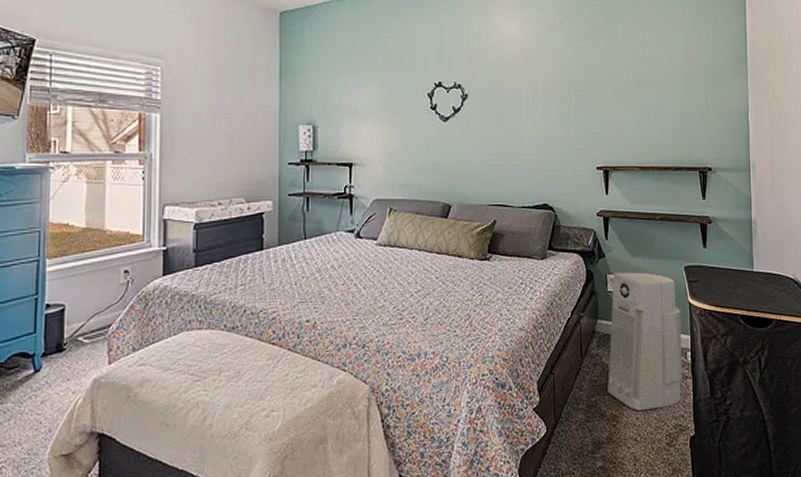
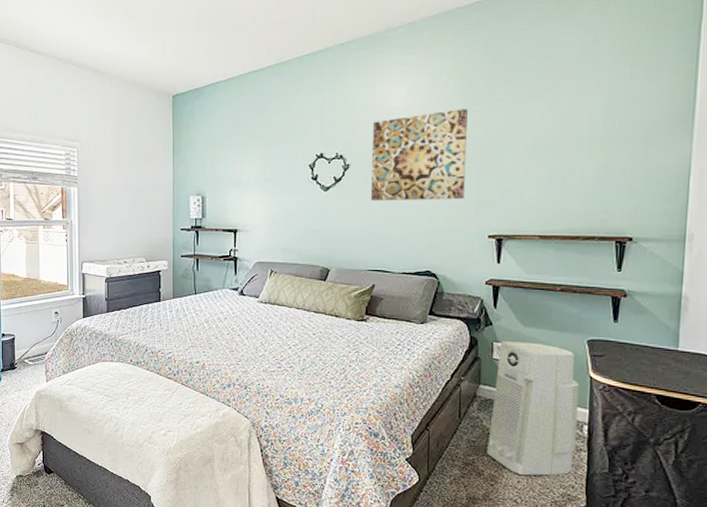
wall art: none [488,44,574,133] -> present [370,109,468,201]

